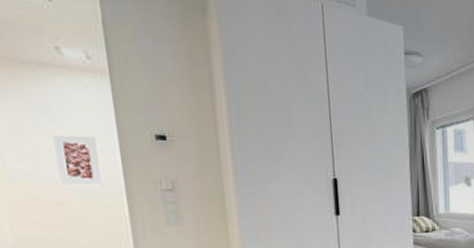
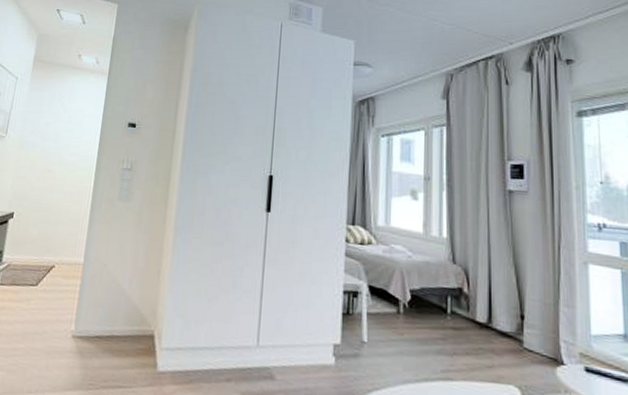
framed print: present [53,135,103,187] -> none [53,118,87,159]

